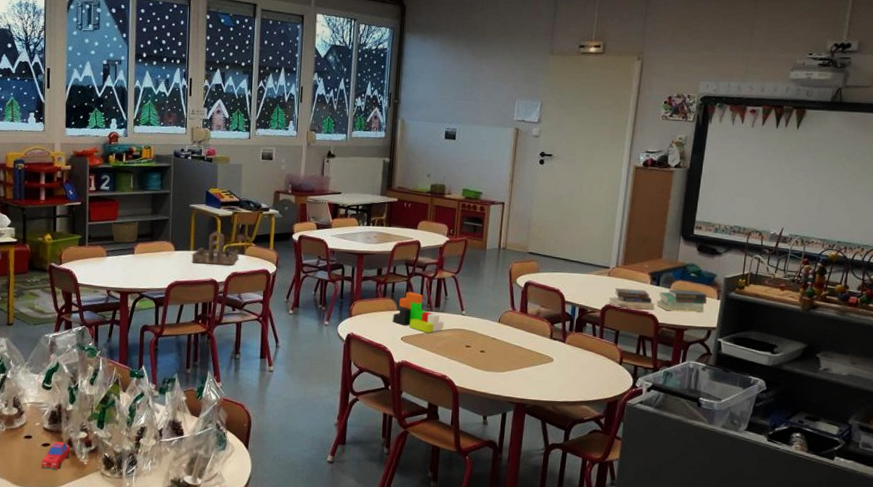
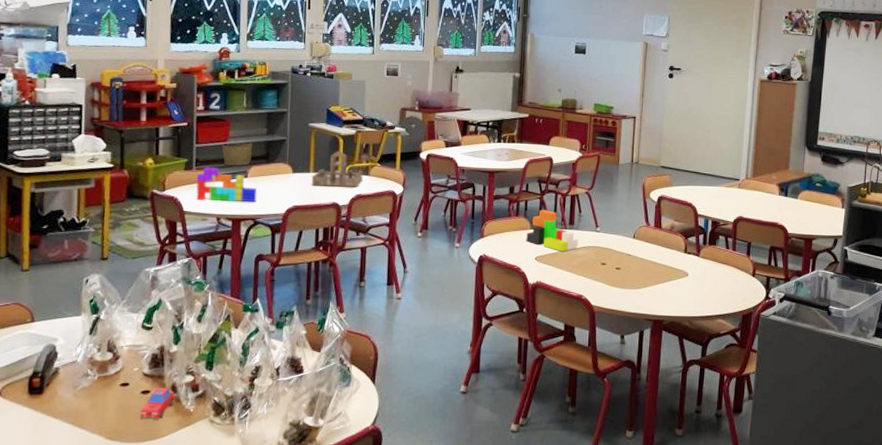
toy blocks: none [89,243,143,277] -> present [196,167,257,202]
books: present [608,288,655,310] -> none [739,200,784,221]
books: present [656,289,708,312] -> none [785,199,833,222]

